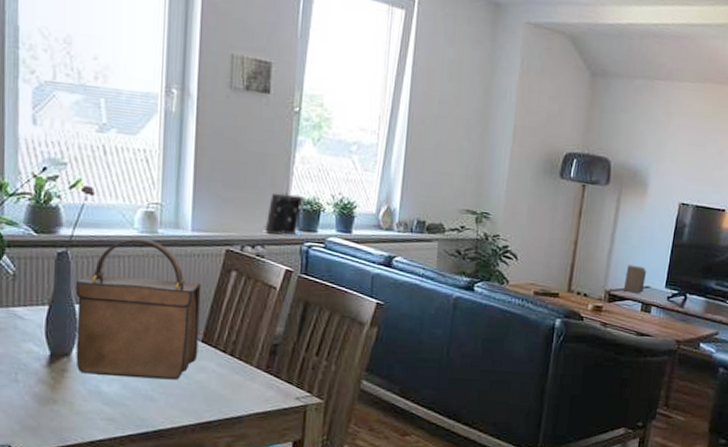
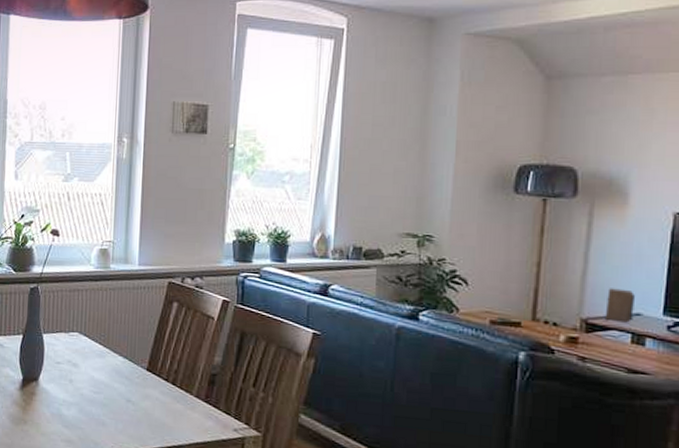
handbag: present [75,238,201,380] -> none [42,273,147,406]
picture frame: present [264,193,304,236] -> none [203,226,239,267]

